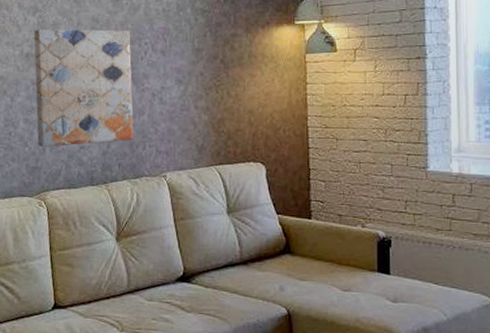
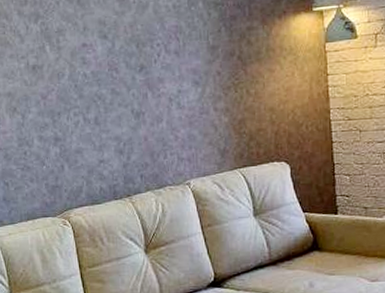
wall art: present [34,29,134,147] -> none [38,31,154,165]

